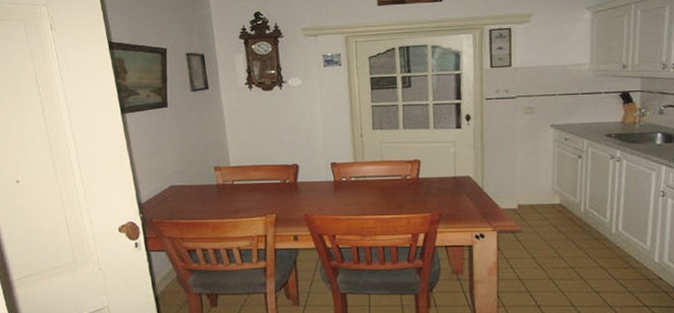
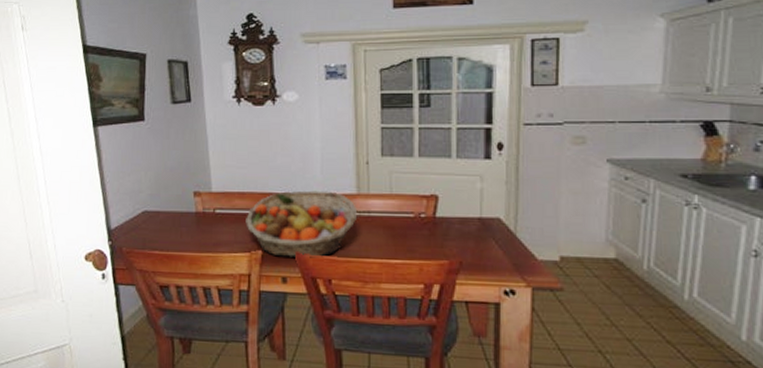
fruit basket: none [261,161,355,219] -> present [246,190,358,258]

